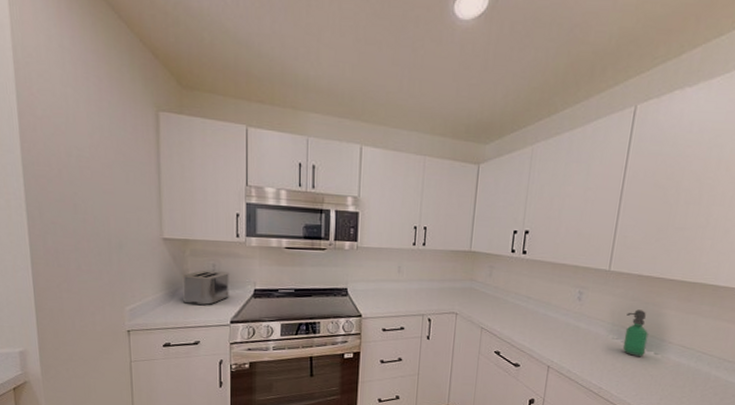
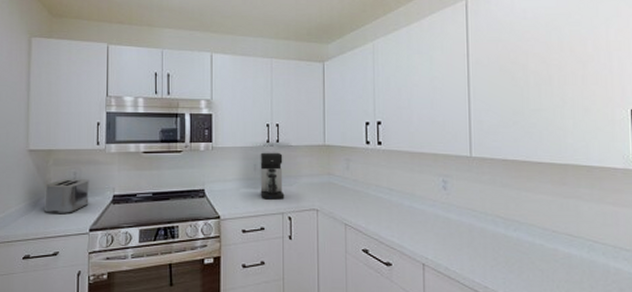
coffee maker: none [402,254,428,302] -> present [260,152,285,200]
soap dispenser: present [622,309,649,357] -> none [499,196,529,250]

